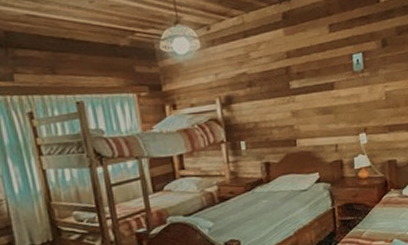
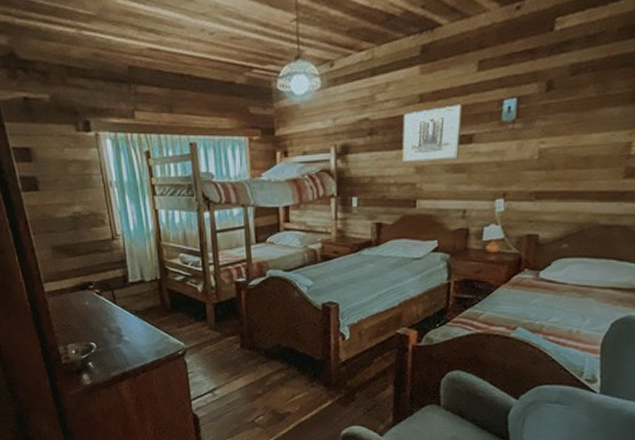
wall art: none [275,59,325,109] -> present [402,104,463,164]

